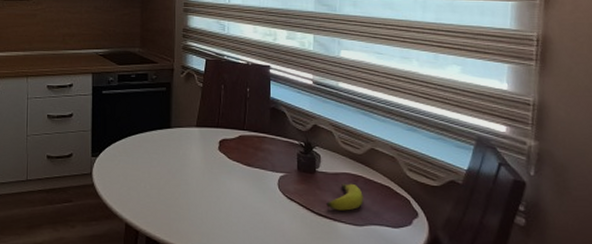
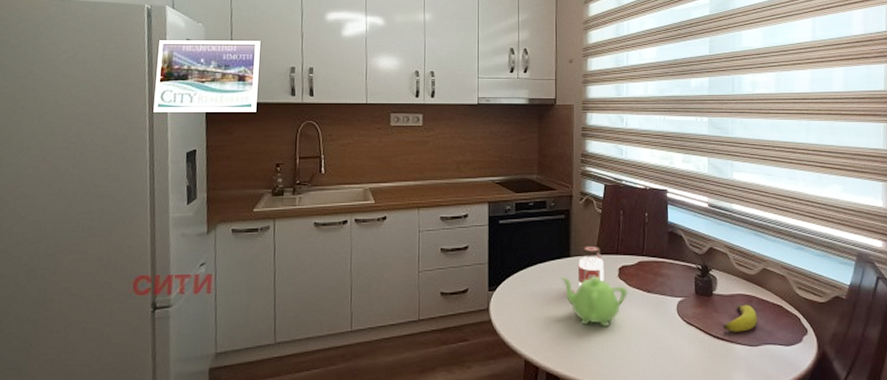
teapot: none [160,146,229,198] -> present [560,276,629,328]
jar: none [178,118,204,157] -> present [577,245,604,287]

